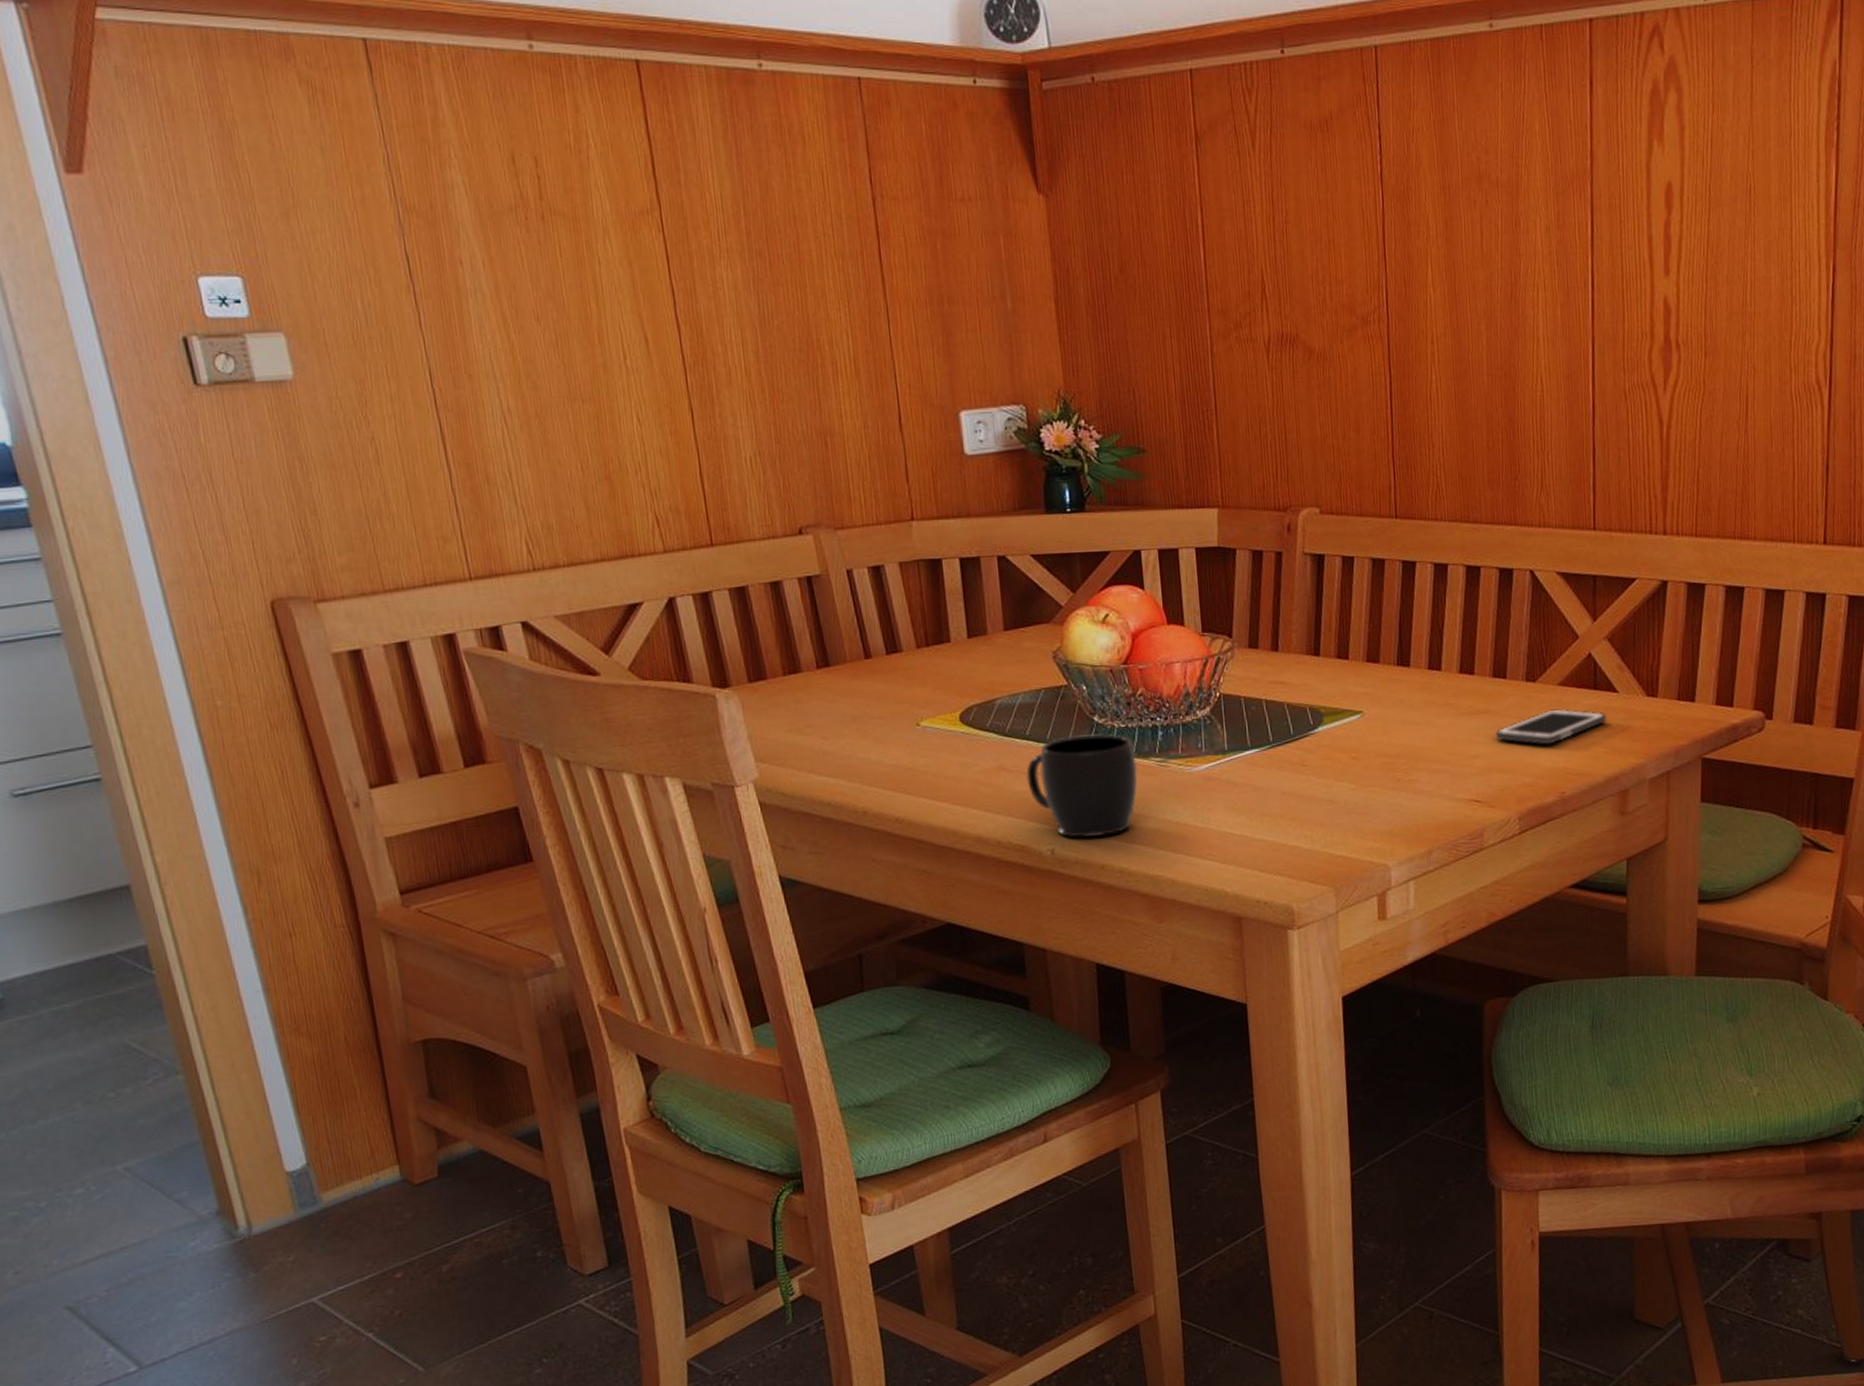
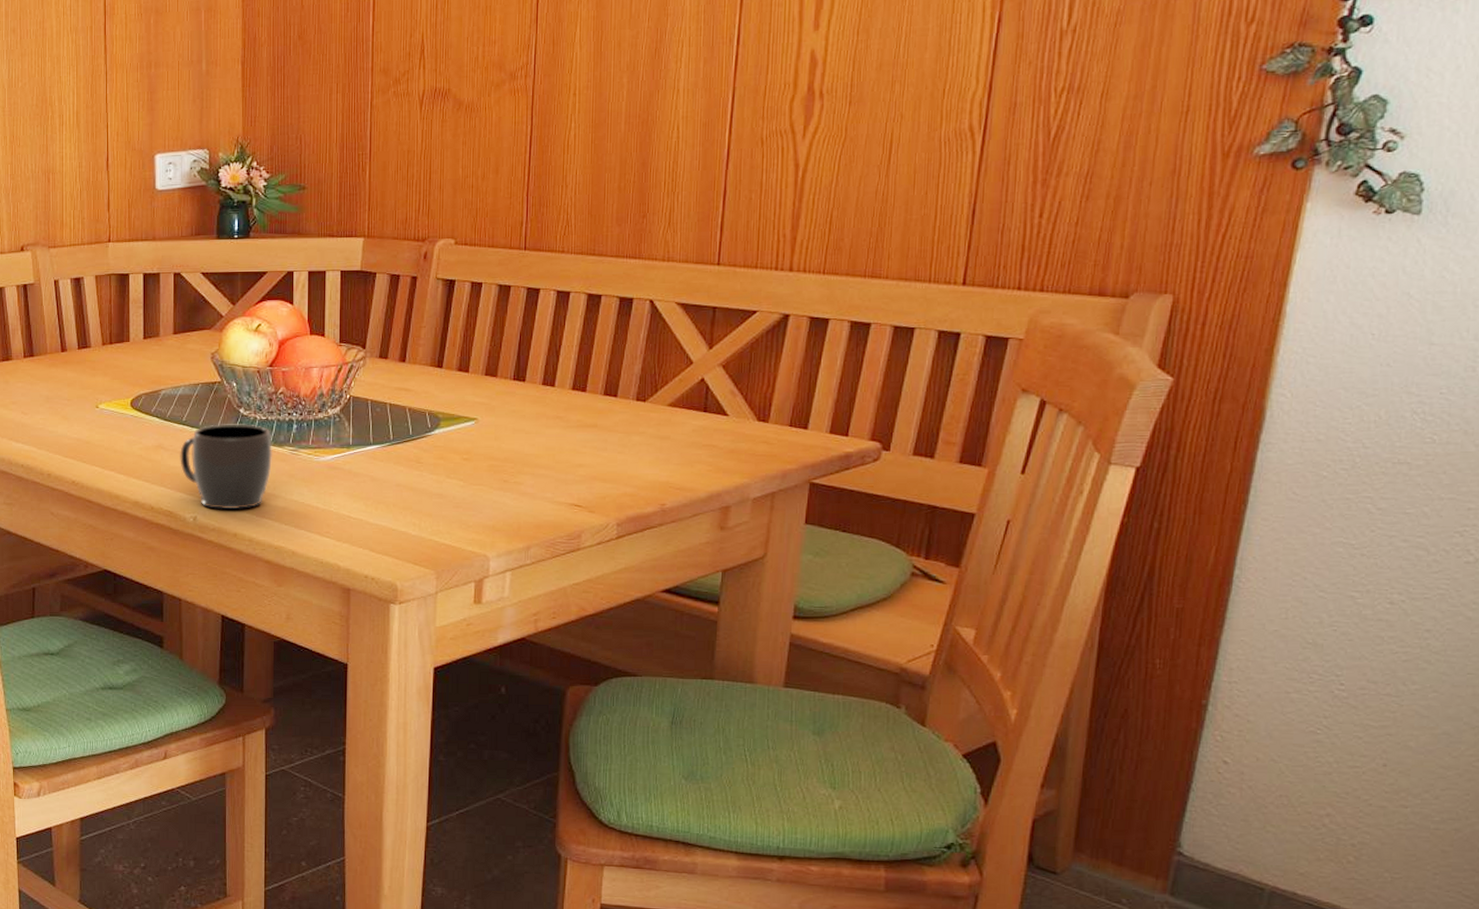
cell phone: present [1496,708,1607,745] -> none [602,427,714,460]

